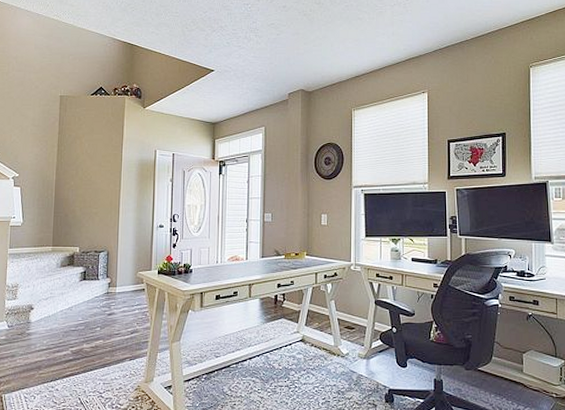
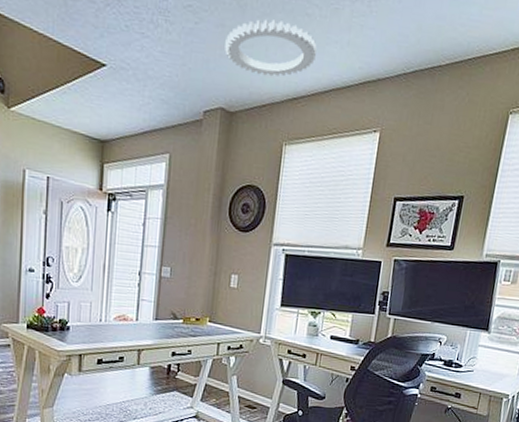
ceiling fixture: none [300,25,369,64] -> present [225,19,317,77]

